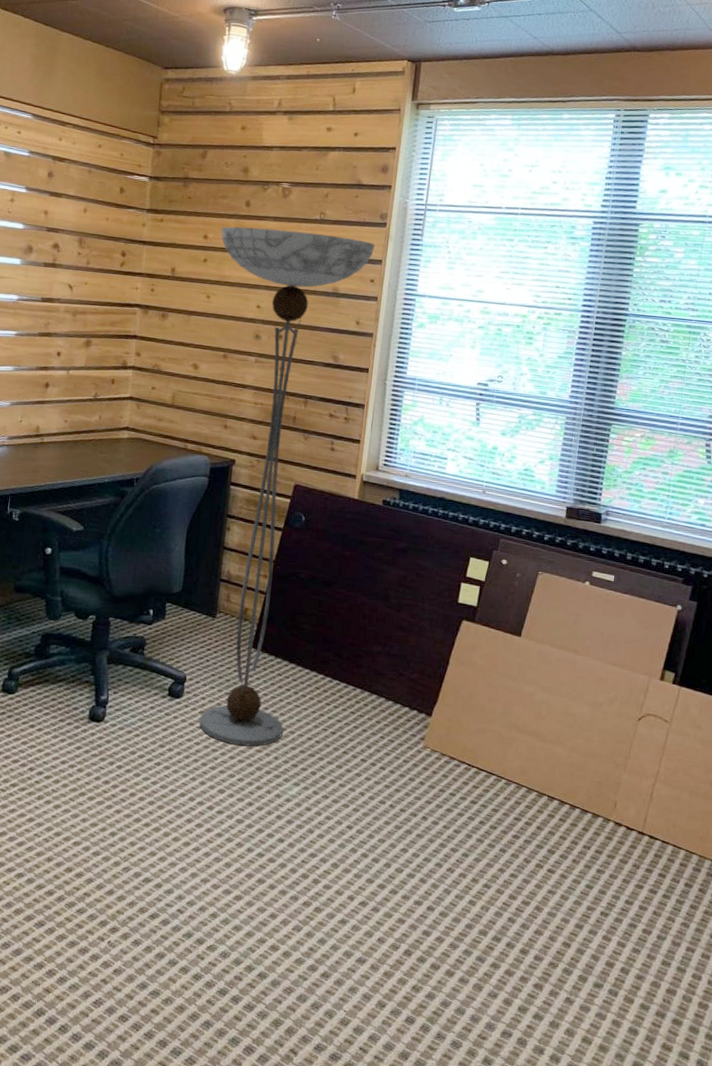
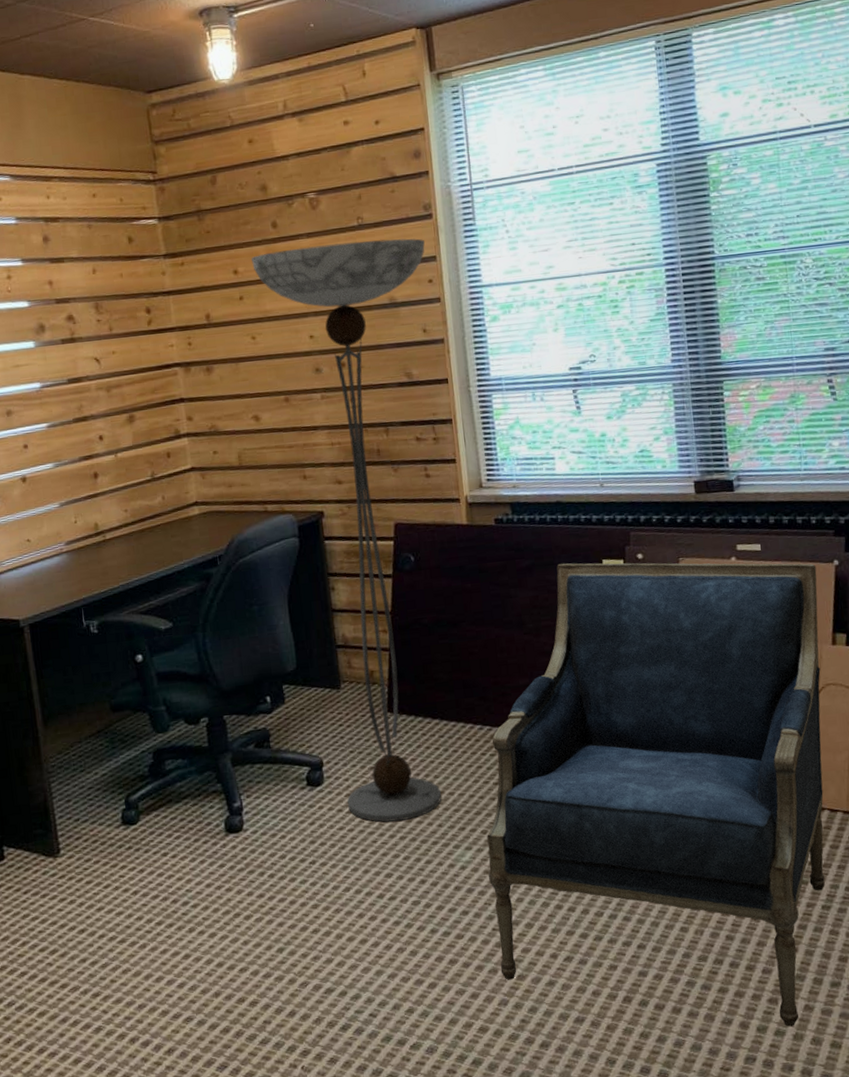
armchair: none [301,552,660,1014] -> present [487,563,825,1027]

